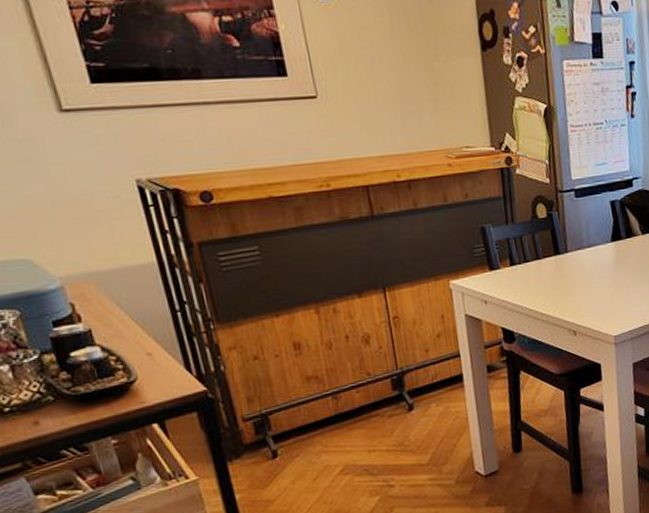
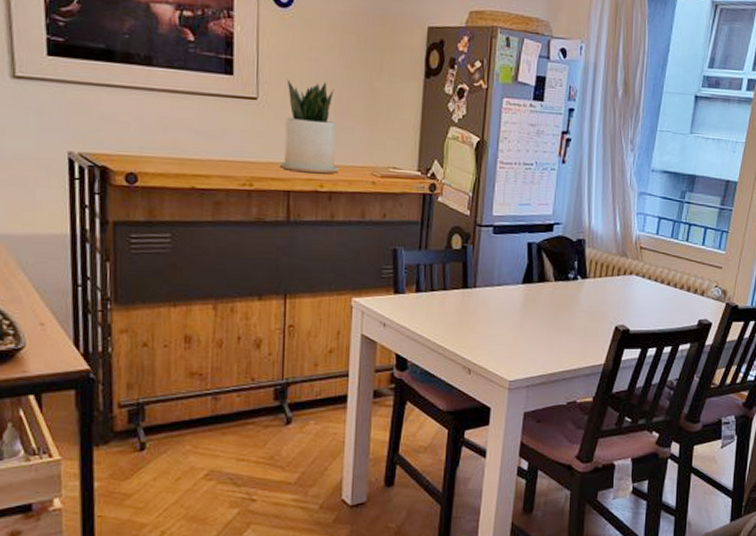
planter: none [343,70,414,166] -> present [279,79,340,174]

